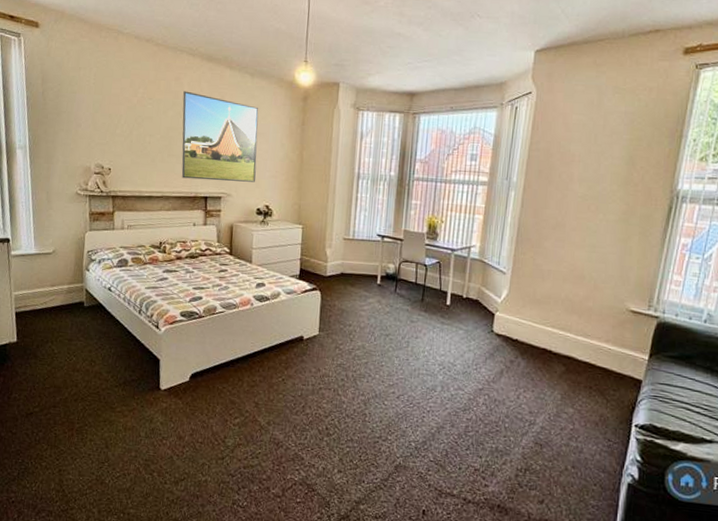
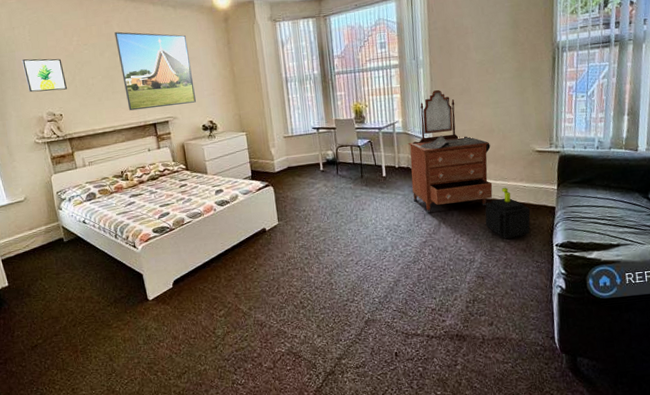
wall art: none [80,103,123,143] -> present [21,58,67,93]
dresser: none [477,219,578,362] -> present [407,90,493,213]
plant pot: none [555,345,612,407] -> present [485,187,531,239]

